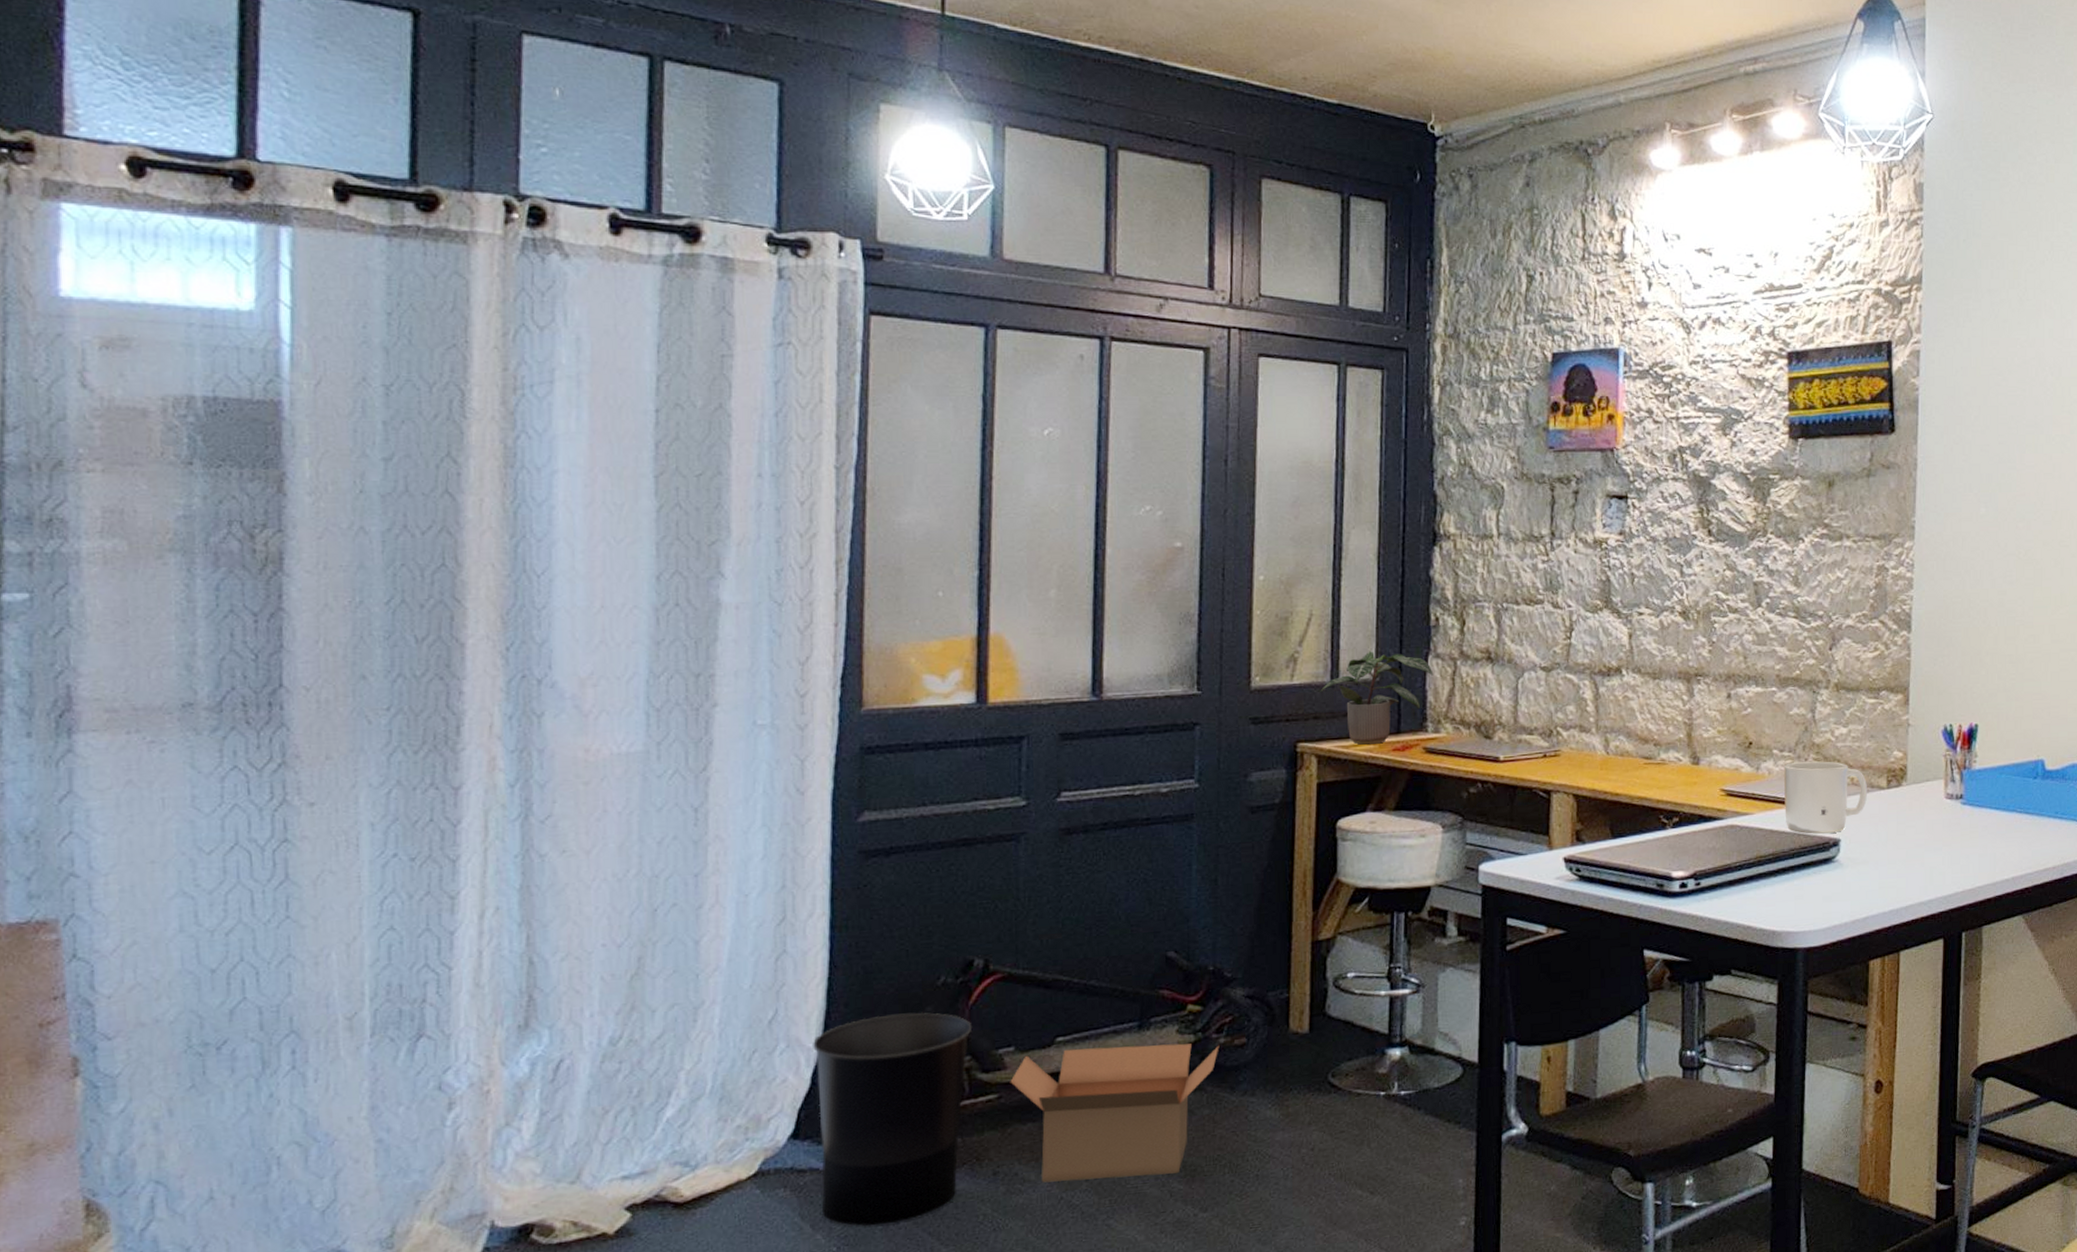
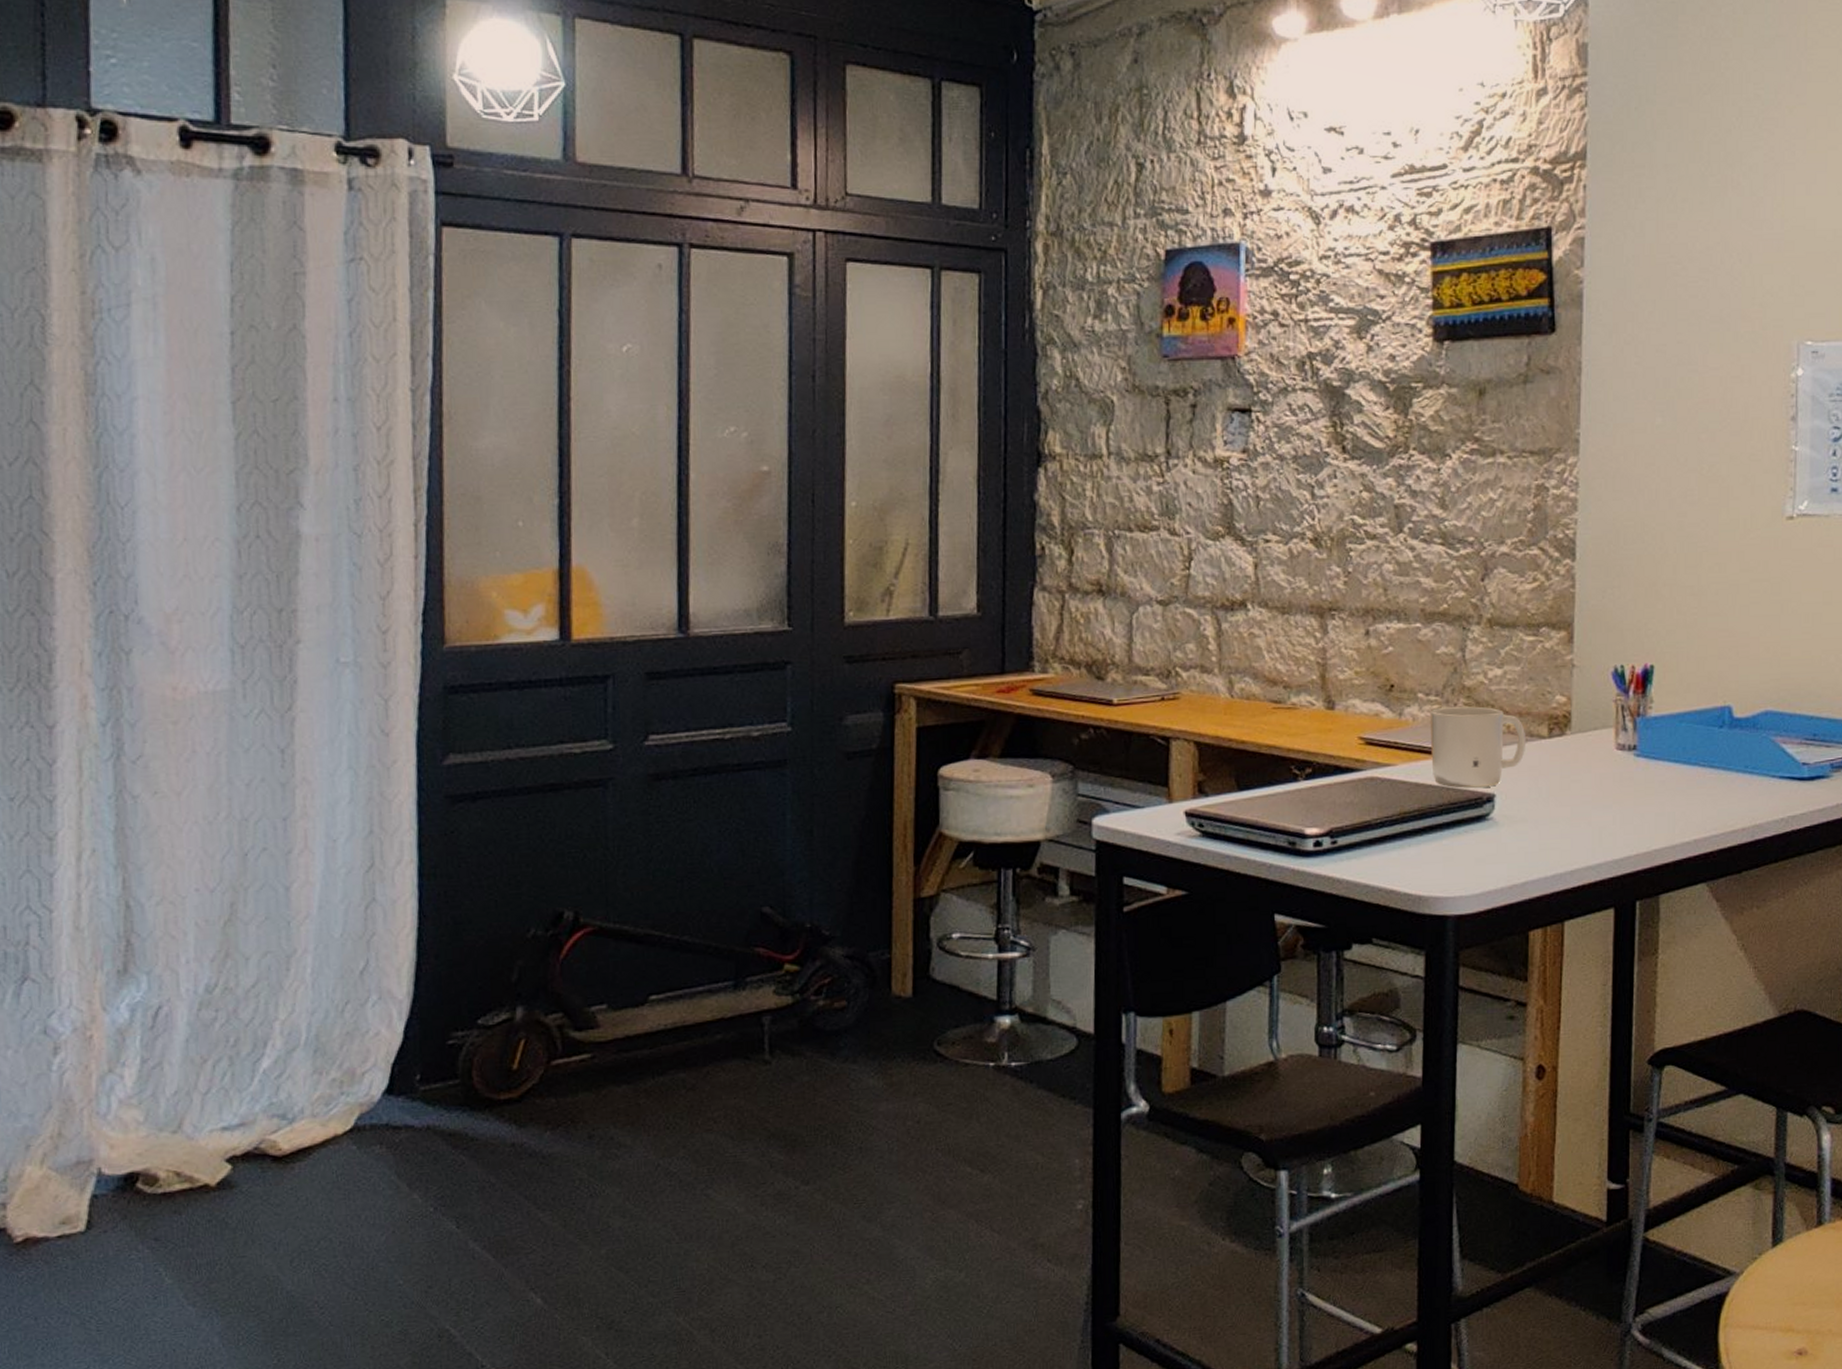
waste bin: present [813,1012,973,1226] -> none [404,965,564,1187]
cardboard box: present [1010,1043,1220,1183] -> none [603,1005,819,1148]
potted plant: present [1320,651,1432,745] -> none [918,583,1039,686]

